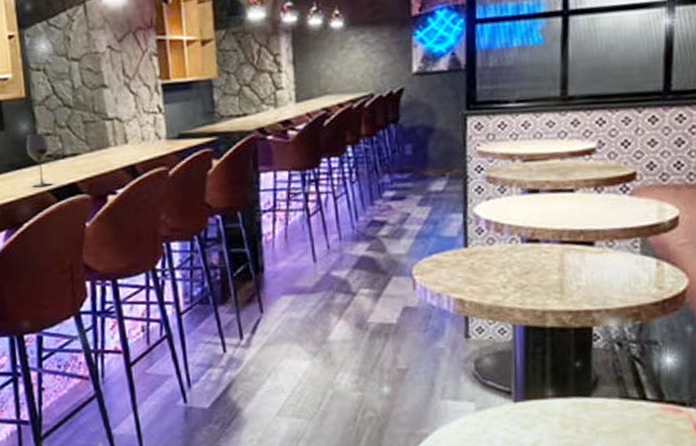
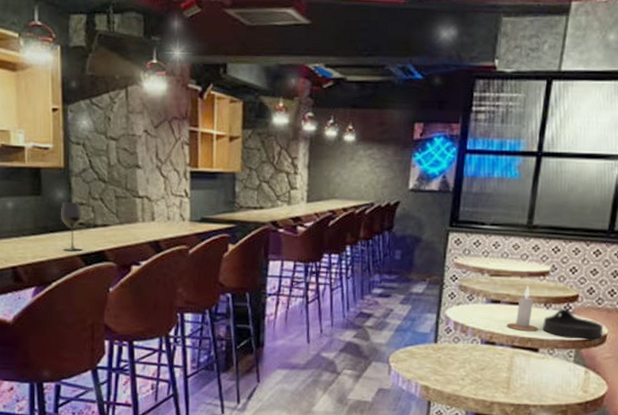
candle: none [550,168,590,222] -> present [506,285,538,331]
ashtray: none [594,190,674,225] -> present [541,308,604,340]

